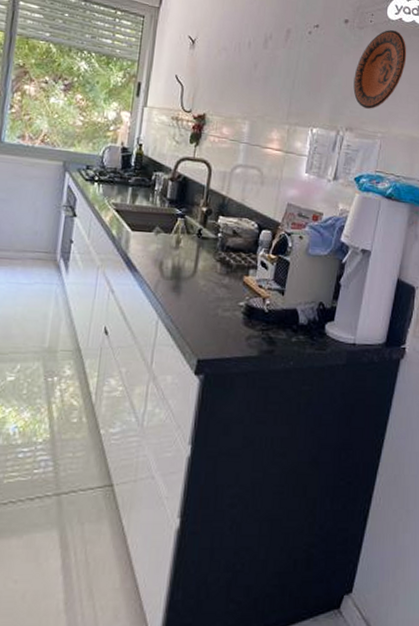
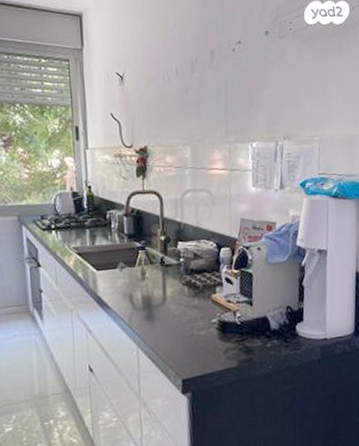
decorative plate: present [353,30,407,109] -> none [283,35,331,115]

